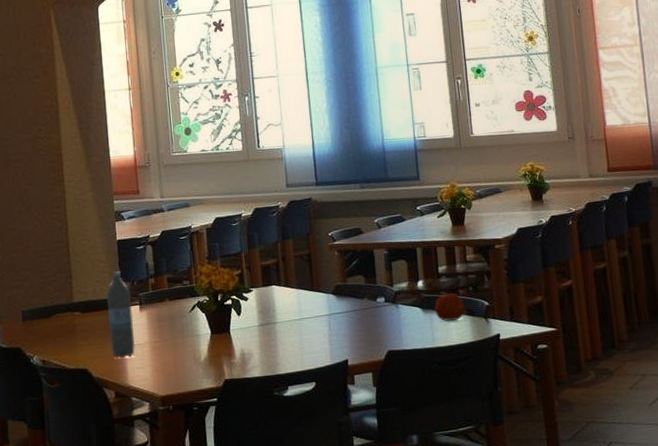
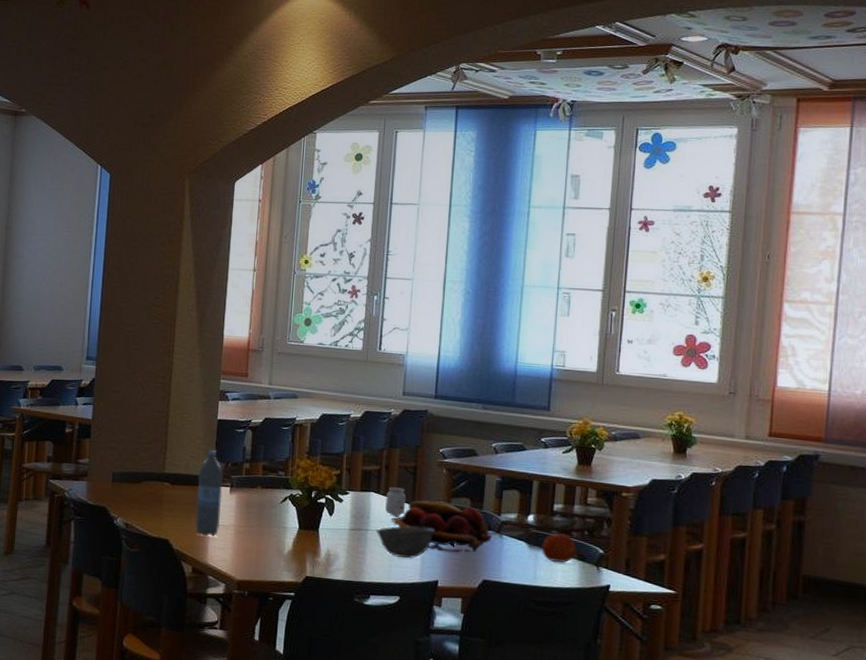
bowl: none [283,310,337,345] -> present [376,526,435,558]
candle: none [287,276,307,306] -> present [385,487,407,518]
fruit basket: none [295,283,390,331] -> present [391,500,493,553]

